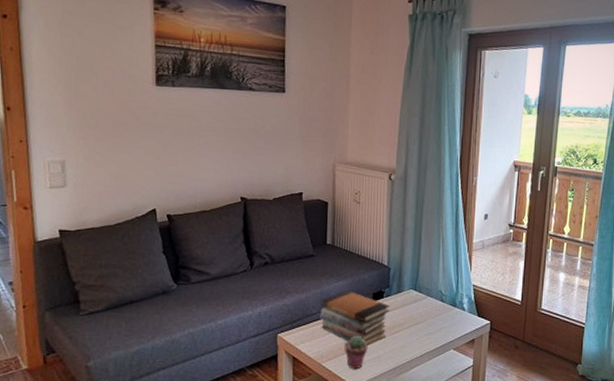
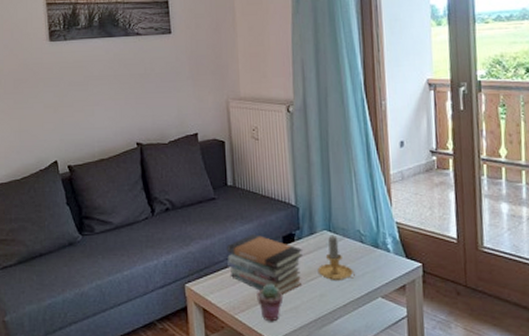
candle: none [401,293,433,334] -> present [317,234,355,280]

